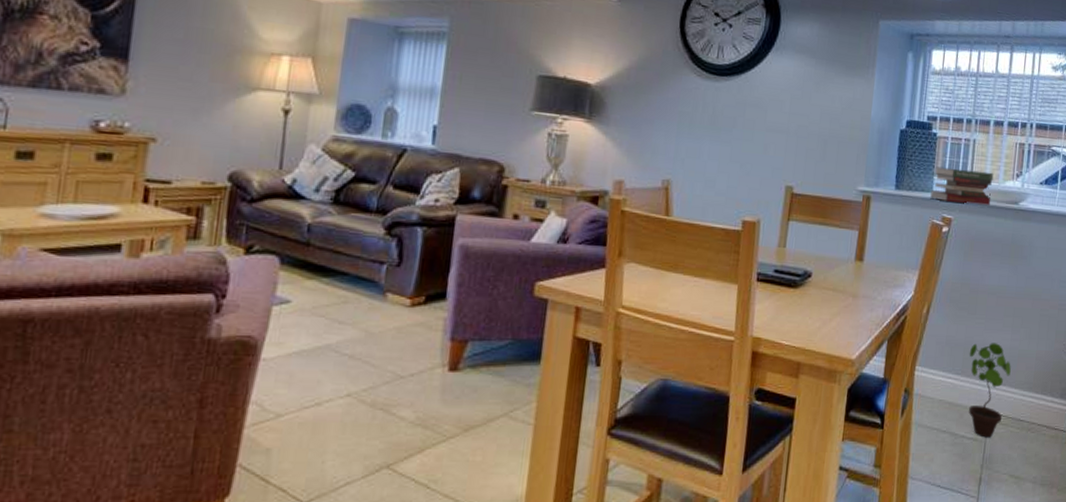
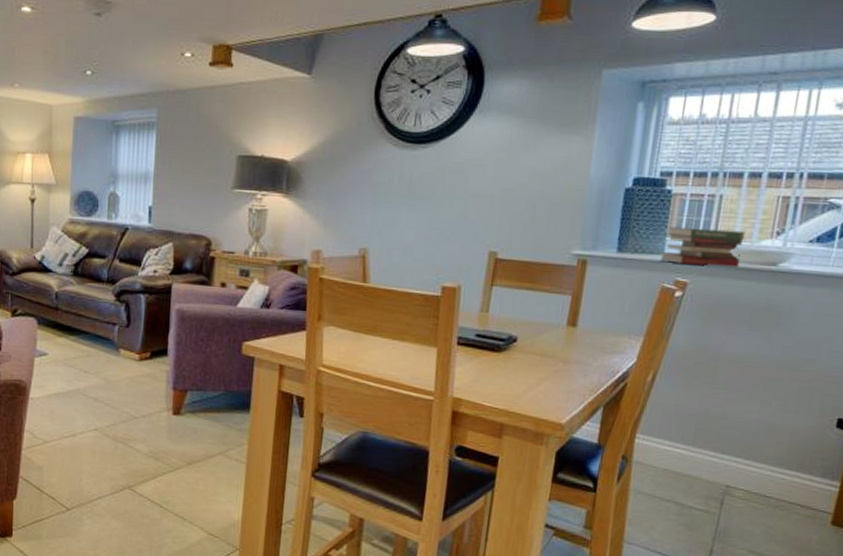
potted plant: present [969,343,1011,438] -> none [700,414,758,511]

